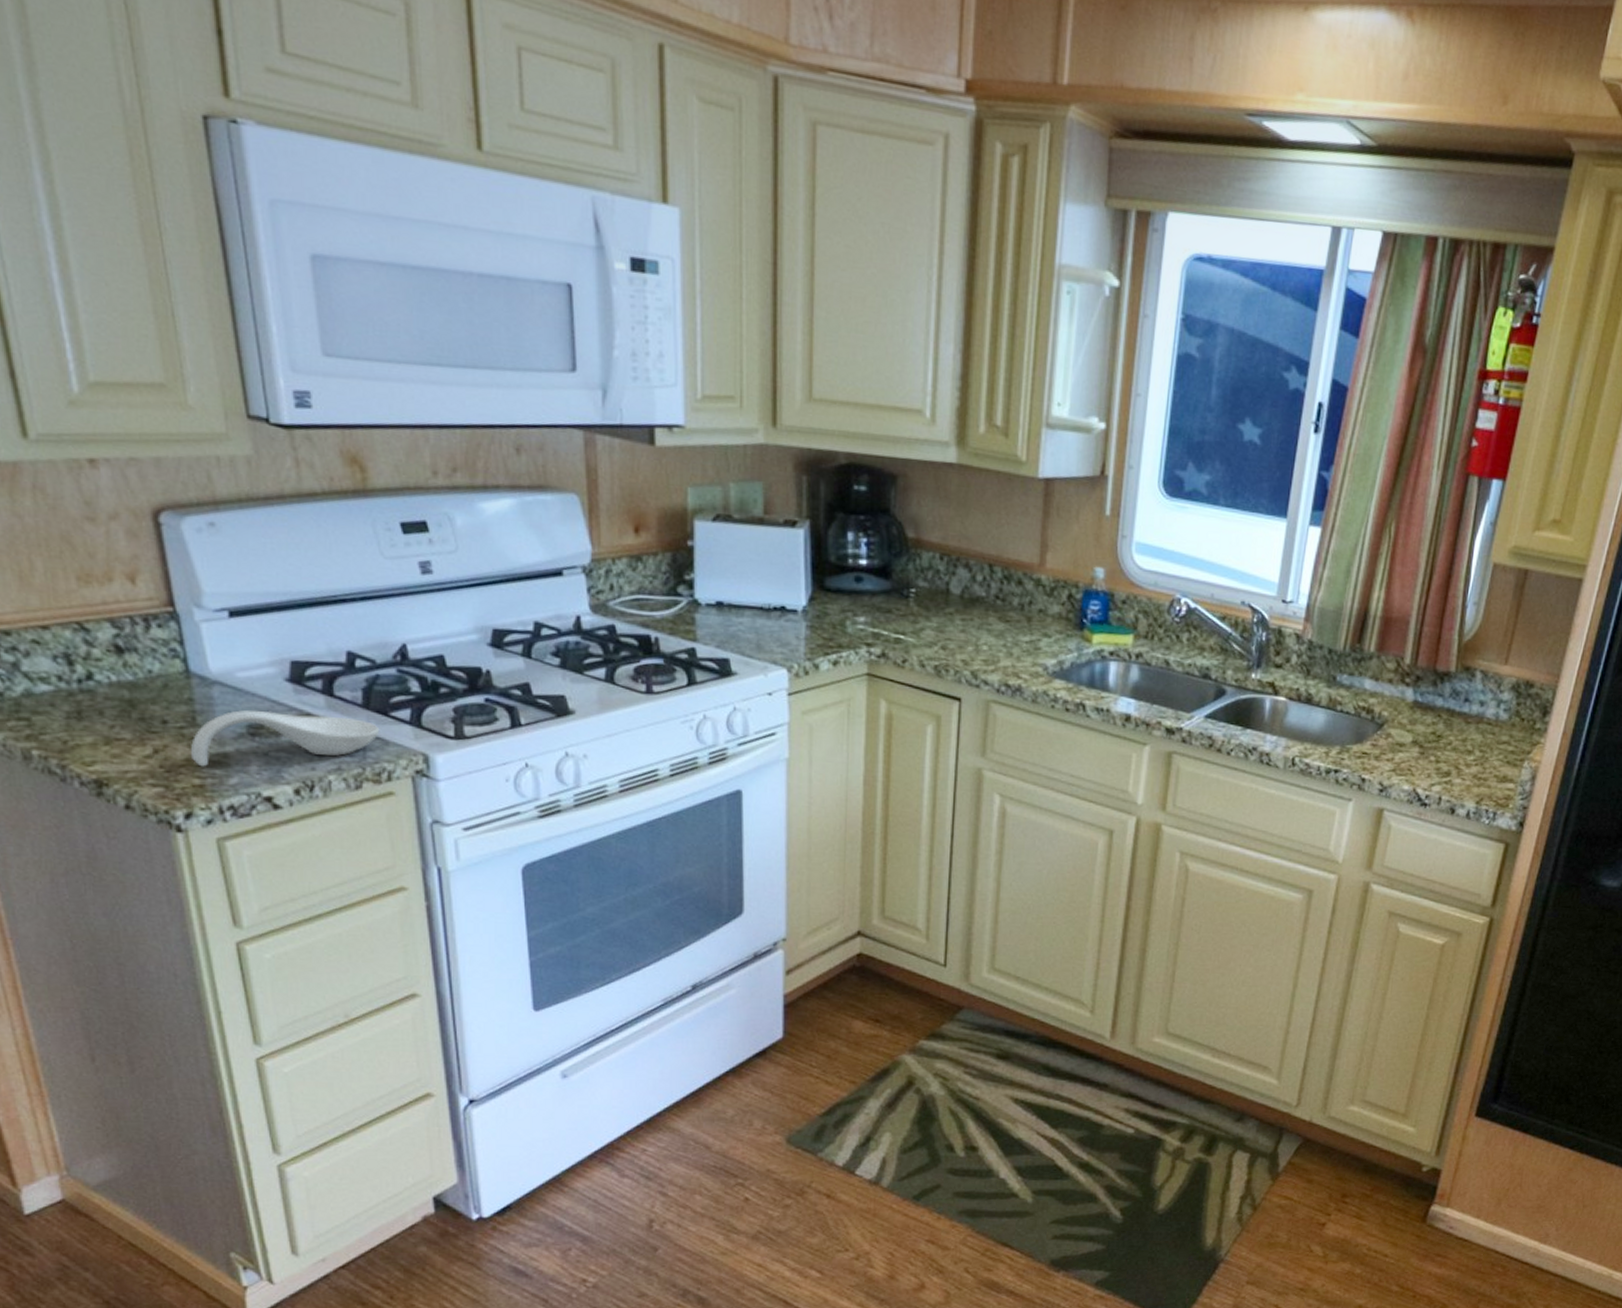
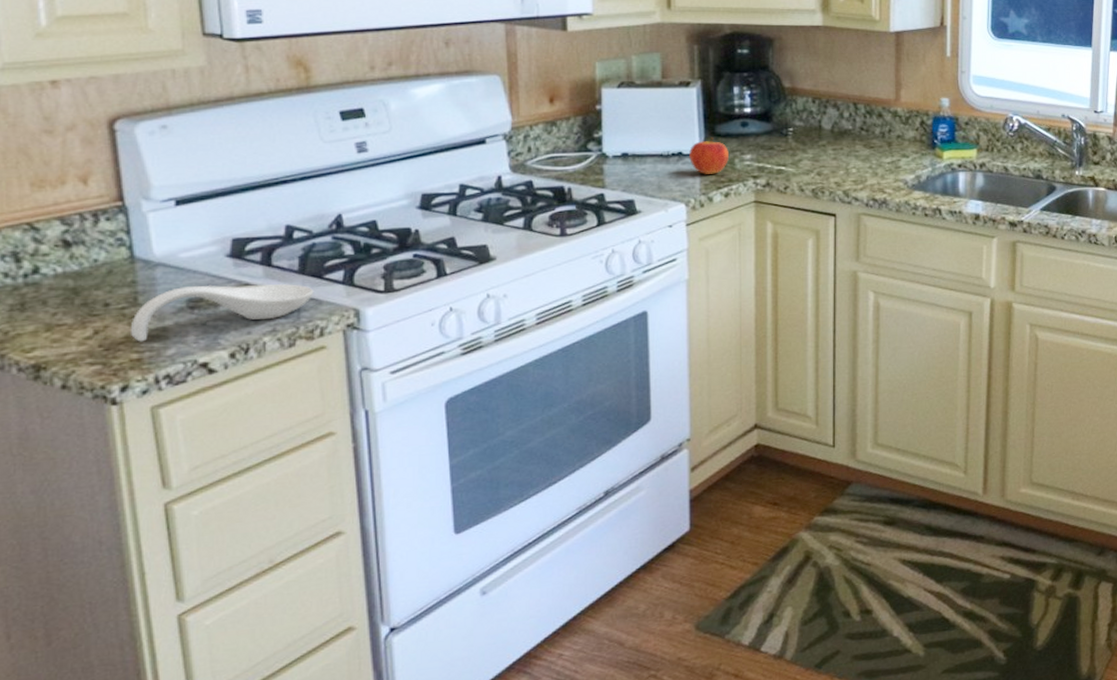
apple: none [793,592,839,637] -> present [689,137,729,174]

